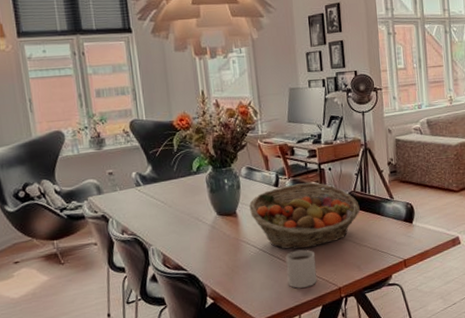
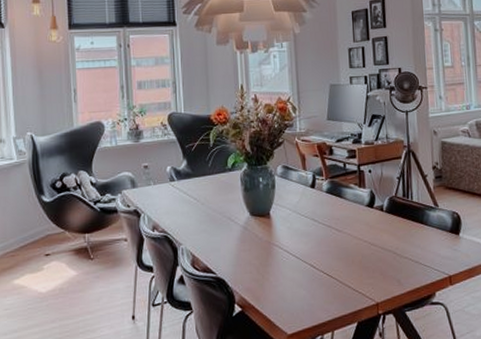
fruit basket: present [249,182,360,250] -> none [284,185,401,257]
mug: present [285,249,317,289] -> none [319,258,353,301]

